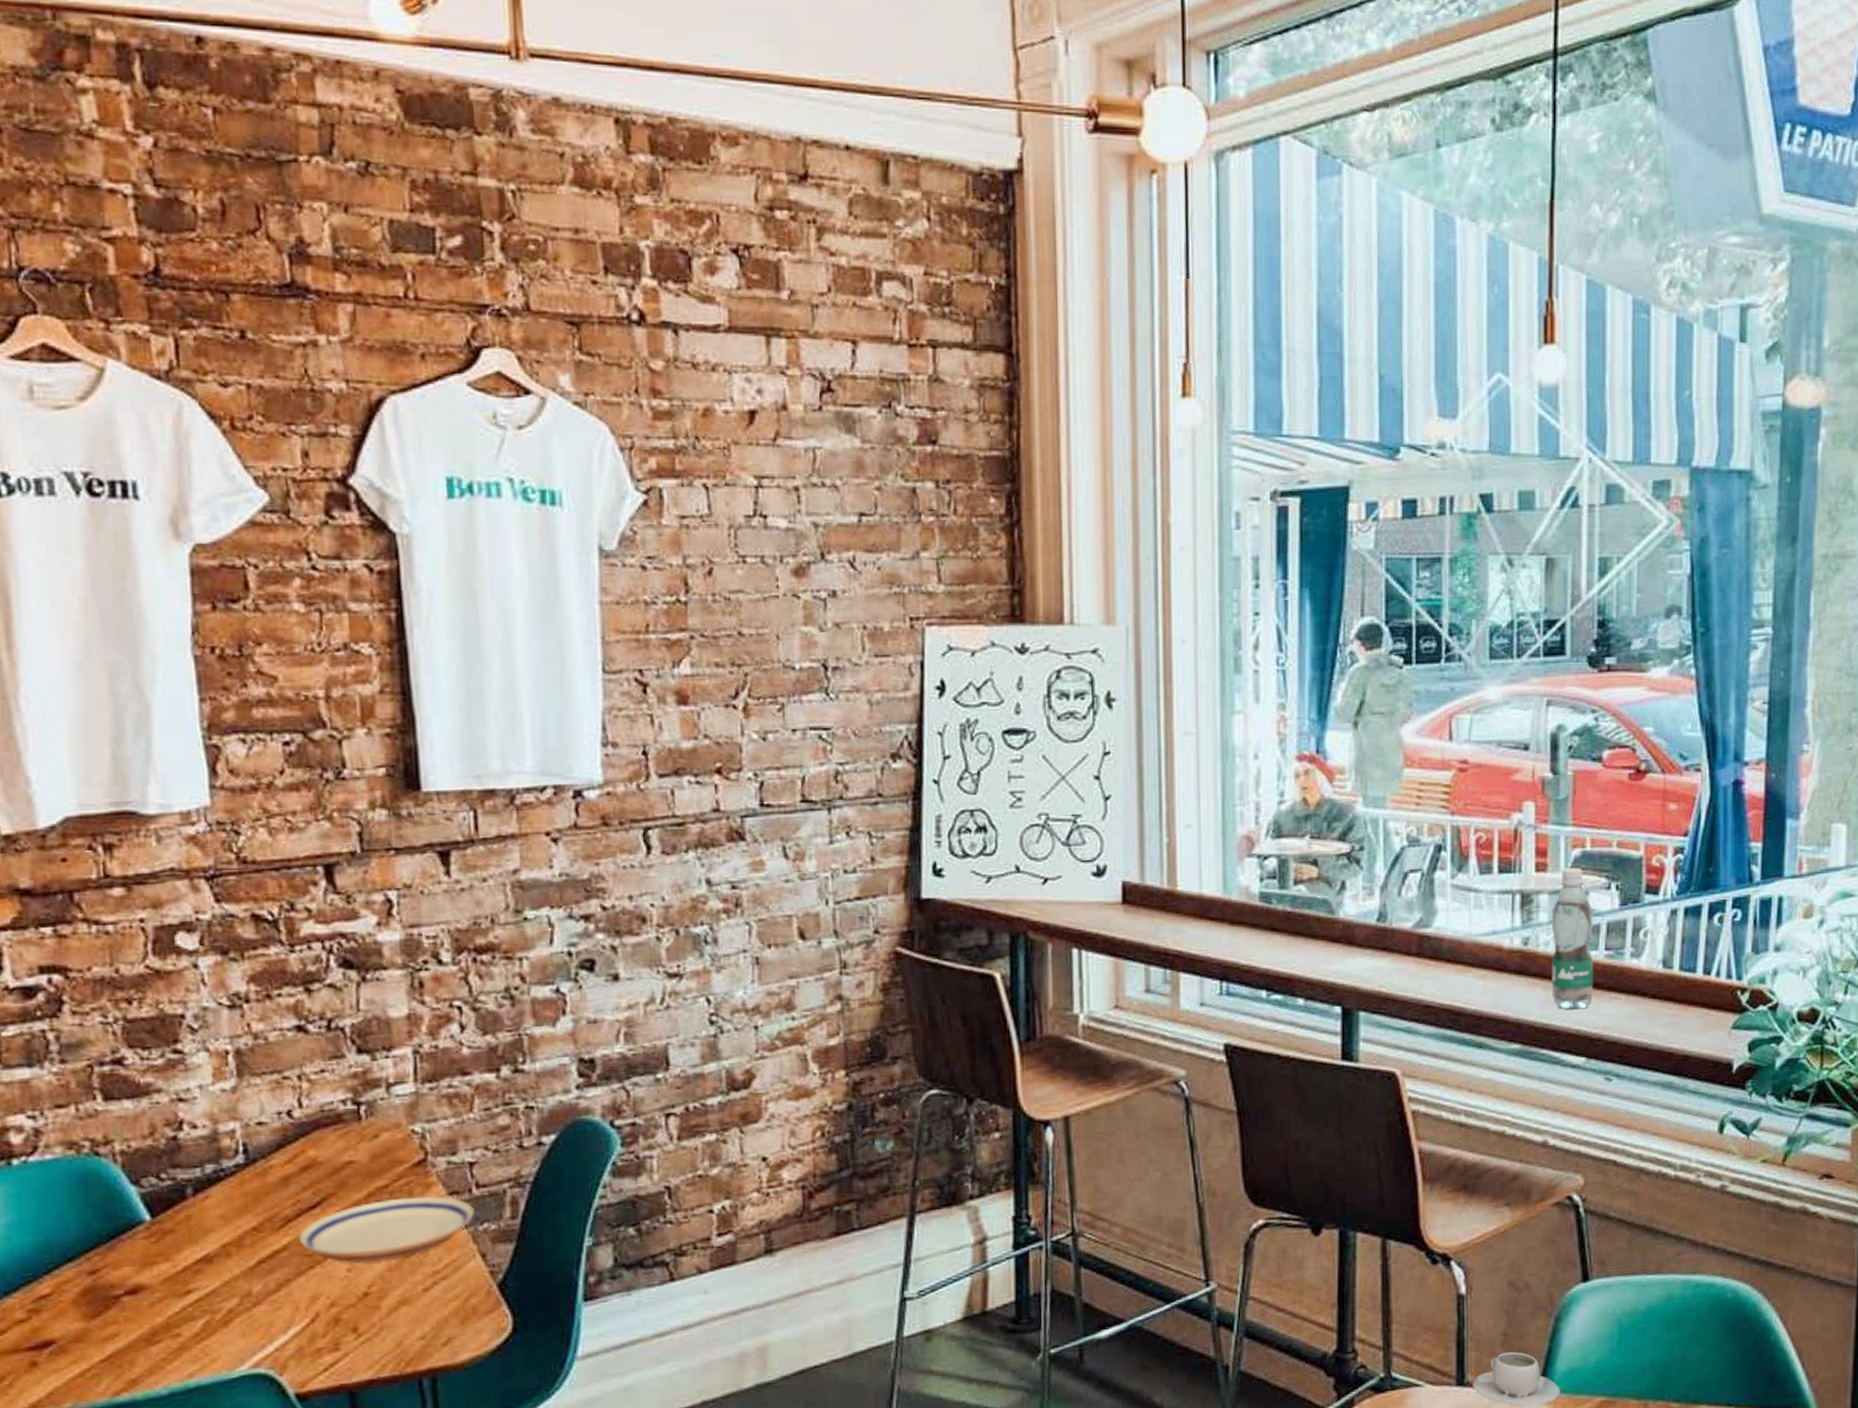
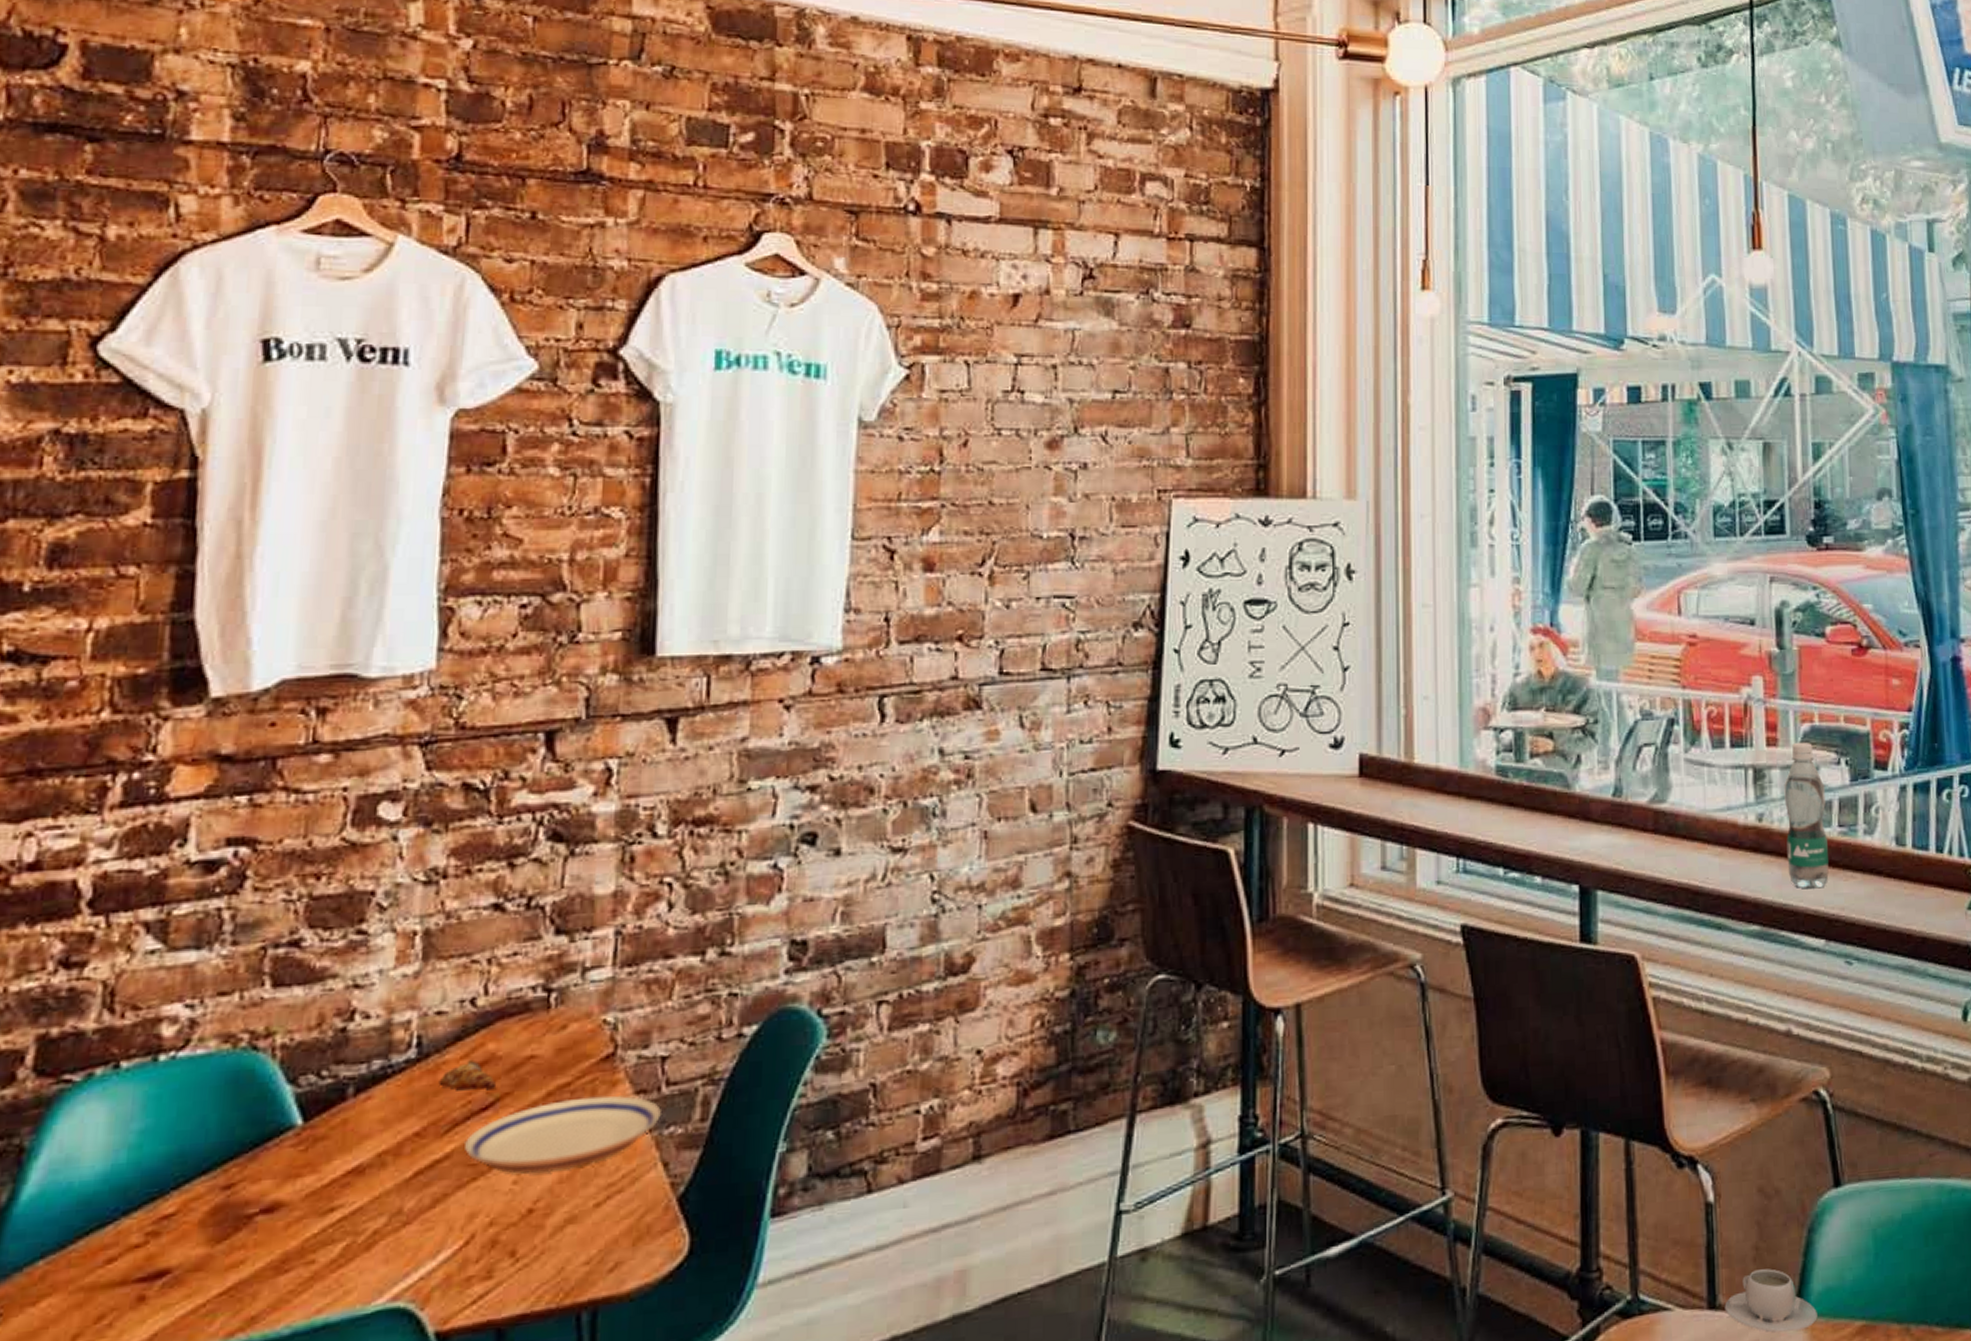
croissant: none [268,1164,320,1191] -> present [438,1059,496,1090]

